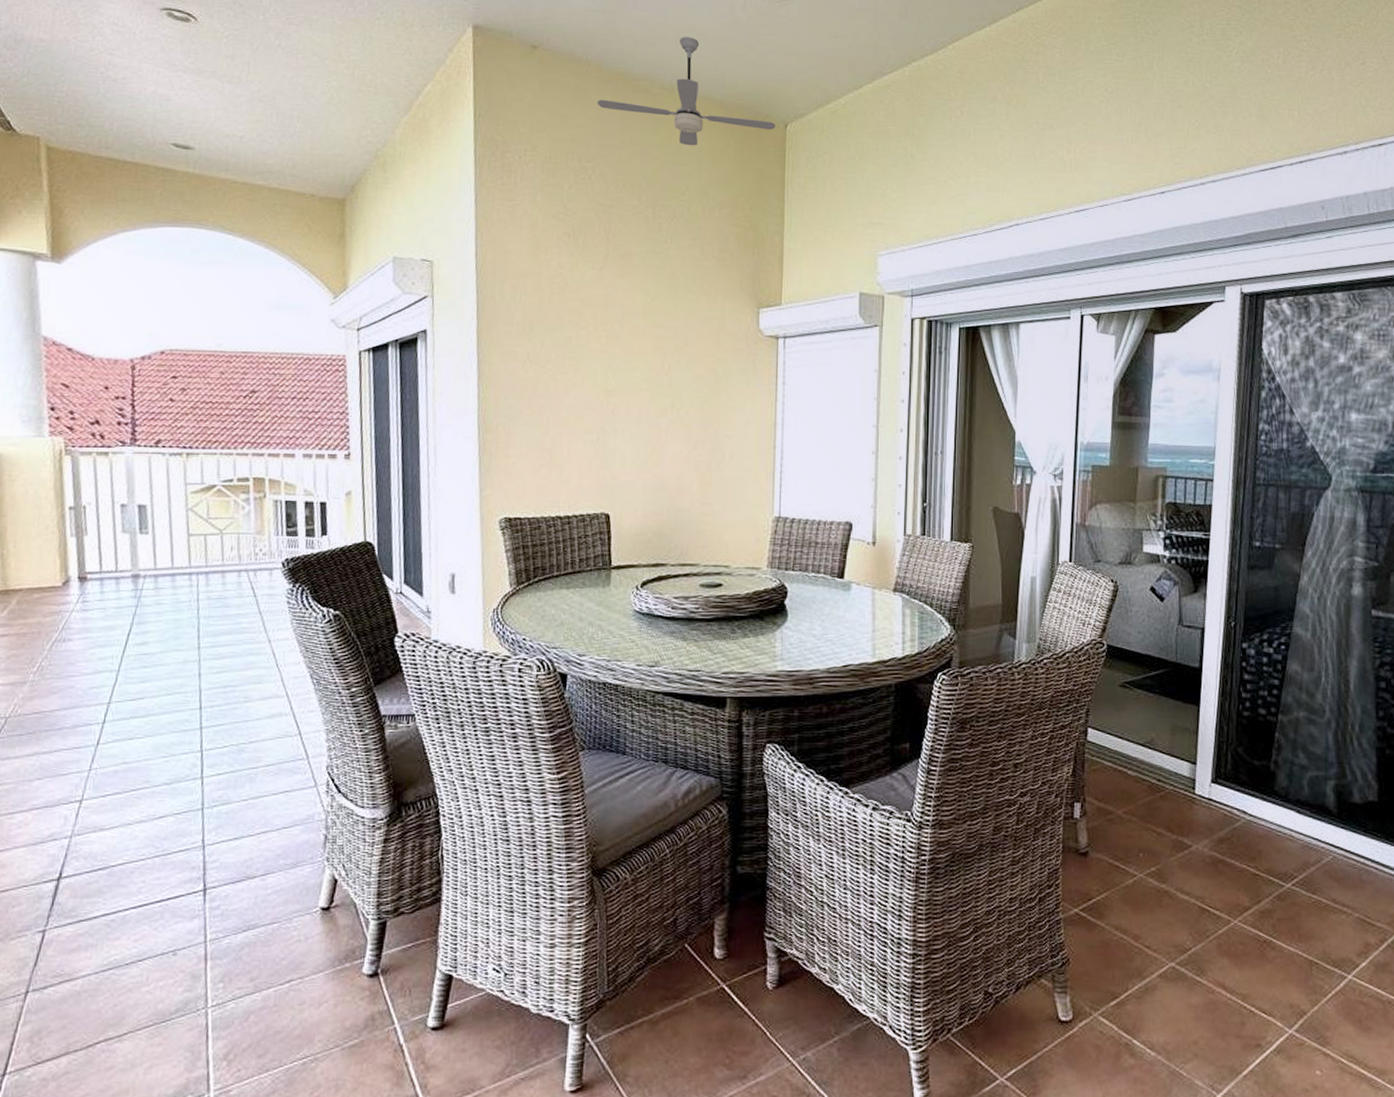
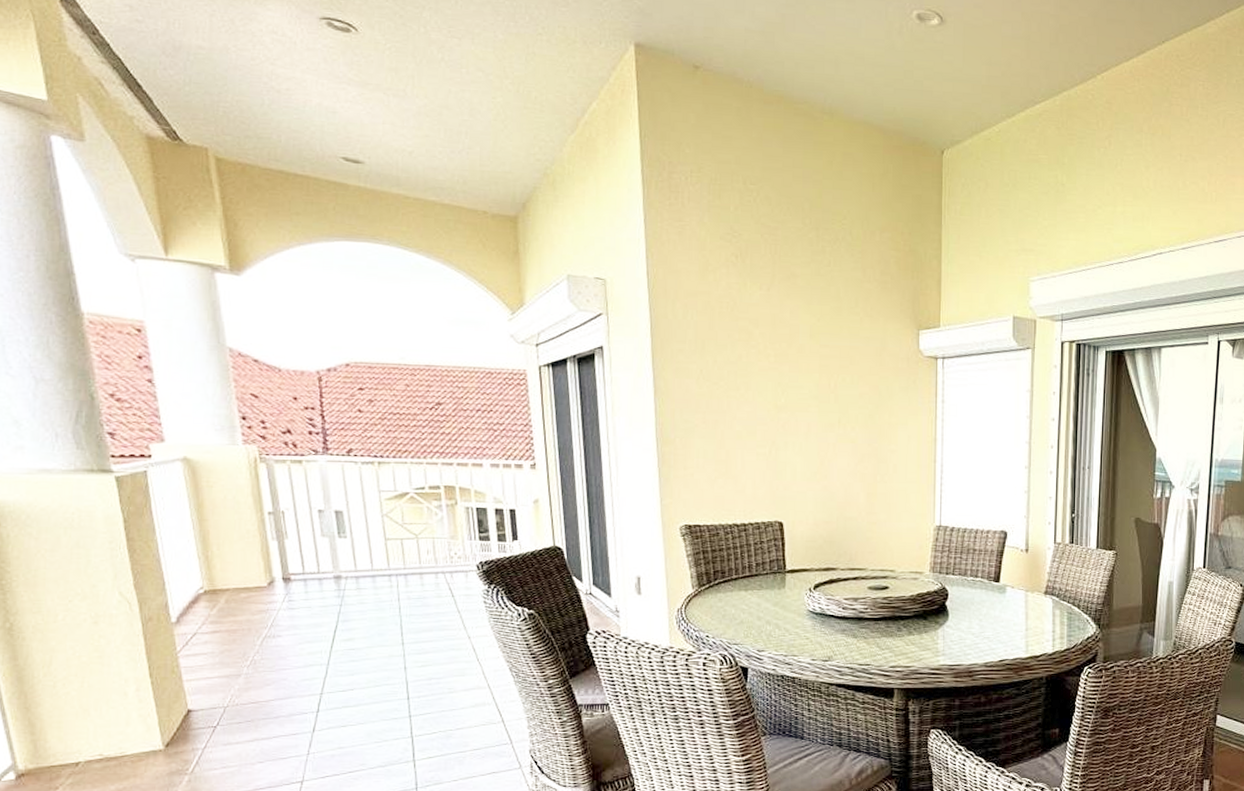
ceiling fan: present [597,37,775,146] -> none [759,60,932,171]

